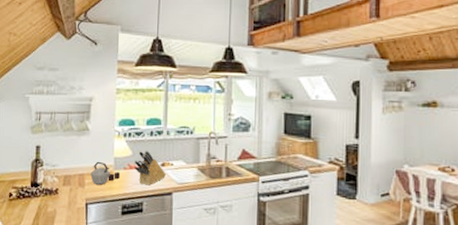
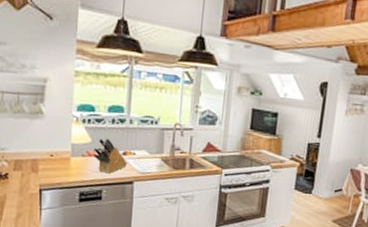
kettle: present [90,161,120,186] -> none [44,147,77,172]

